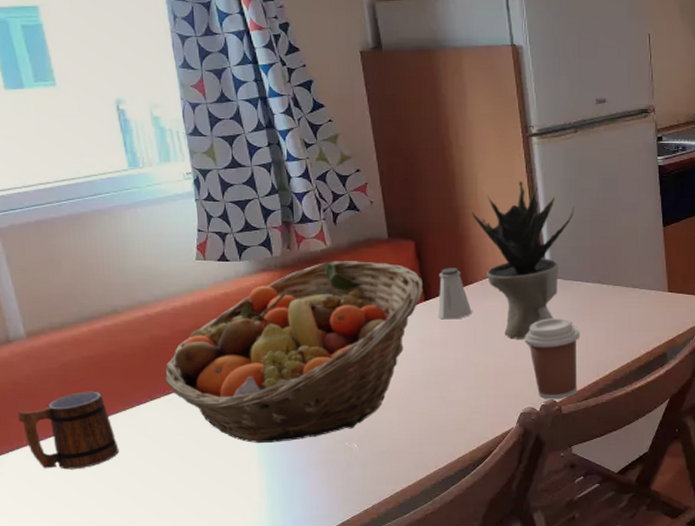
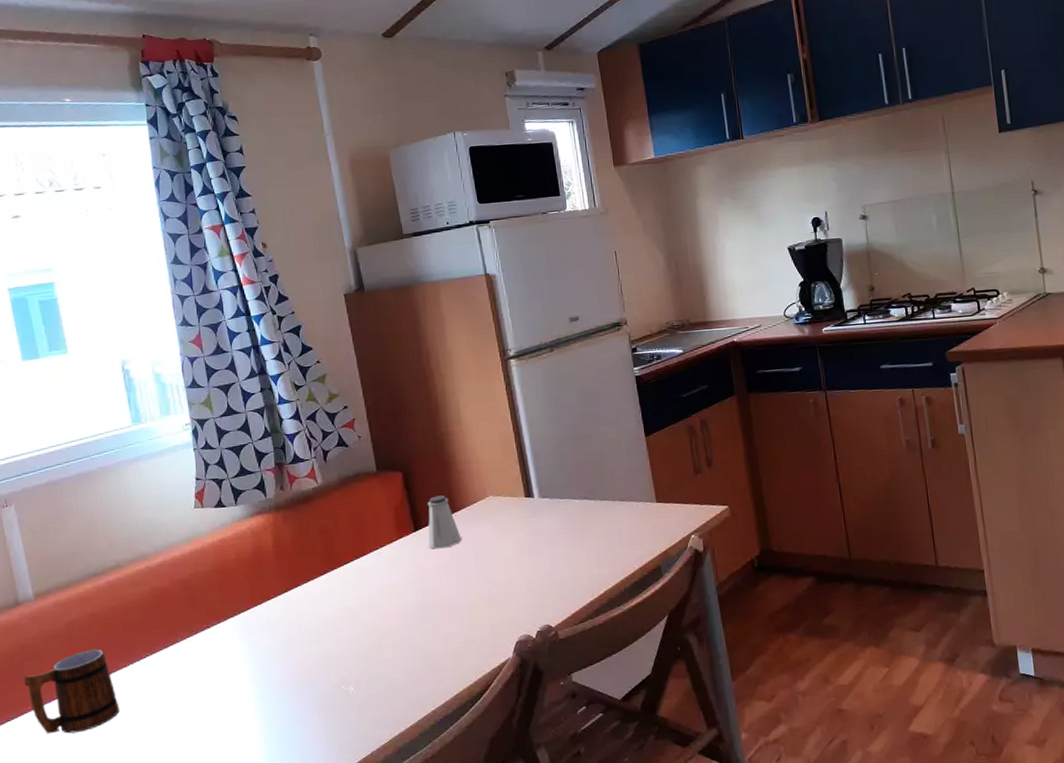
fruit basket: present [165,261,423,444] -> none [164,496,413,693]
potted plant: present [472,181,575,339] -> none [456,403,557,564]
coffee cup: present [524,318,580,400] -> none [515,538,572,625]

